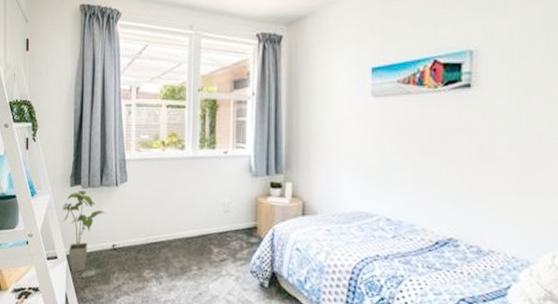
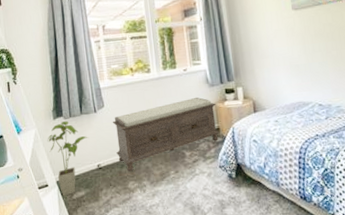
bench: none [134,187,256,259] -> present [112,97,219,172]

